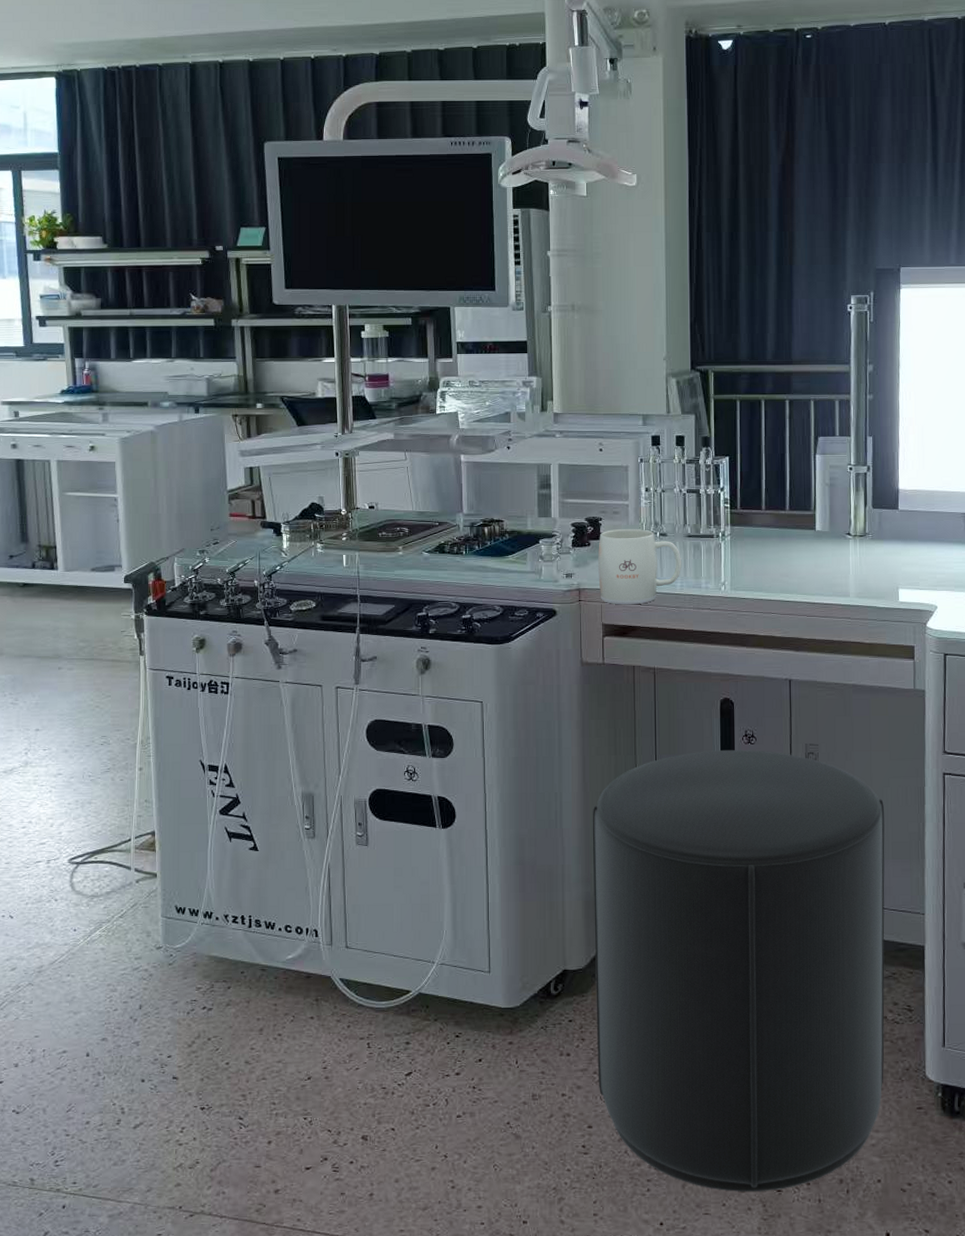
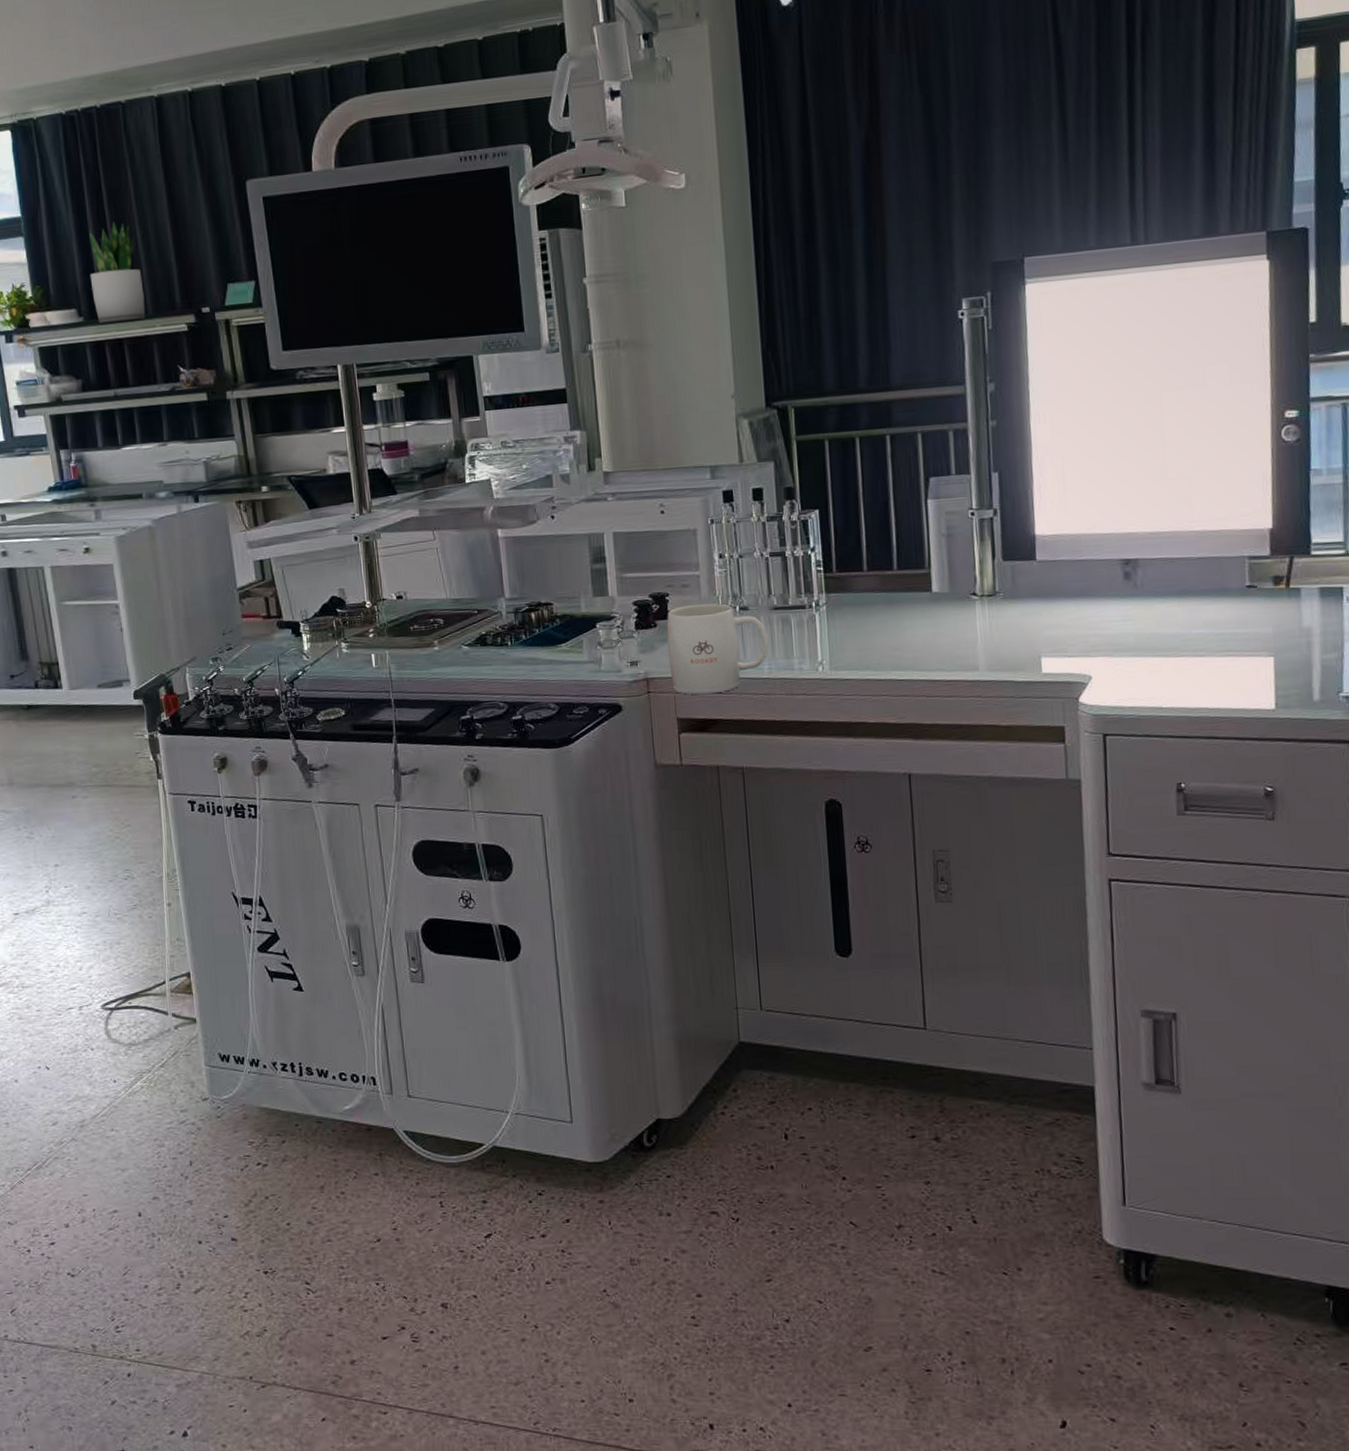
planter: none [117,164,165,253] -> present [88,221,146,325]
stool: present [592,749,885,1192] -> none [679,859,1051,1371]

